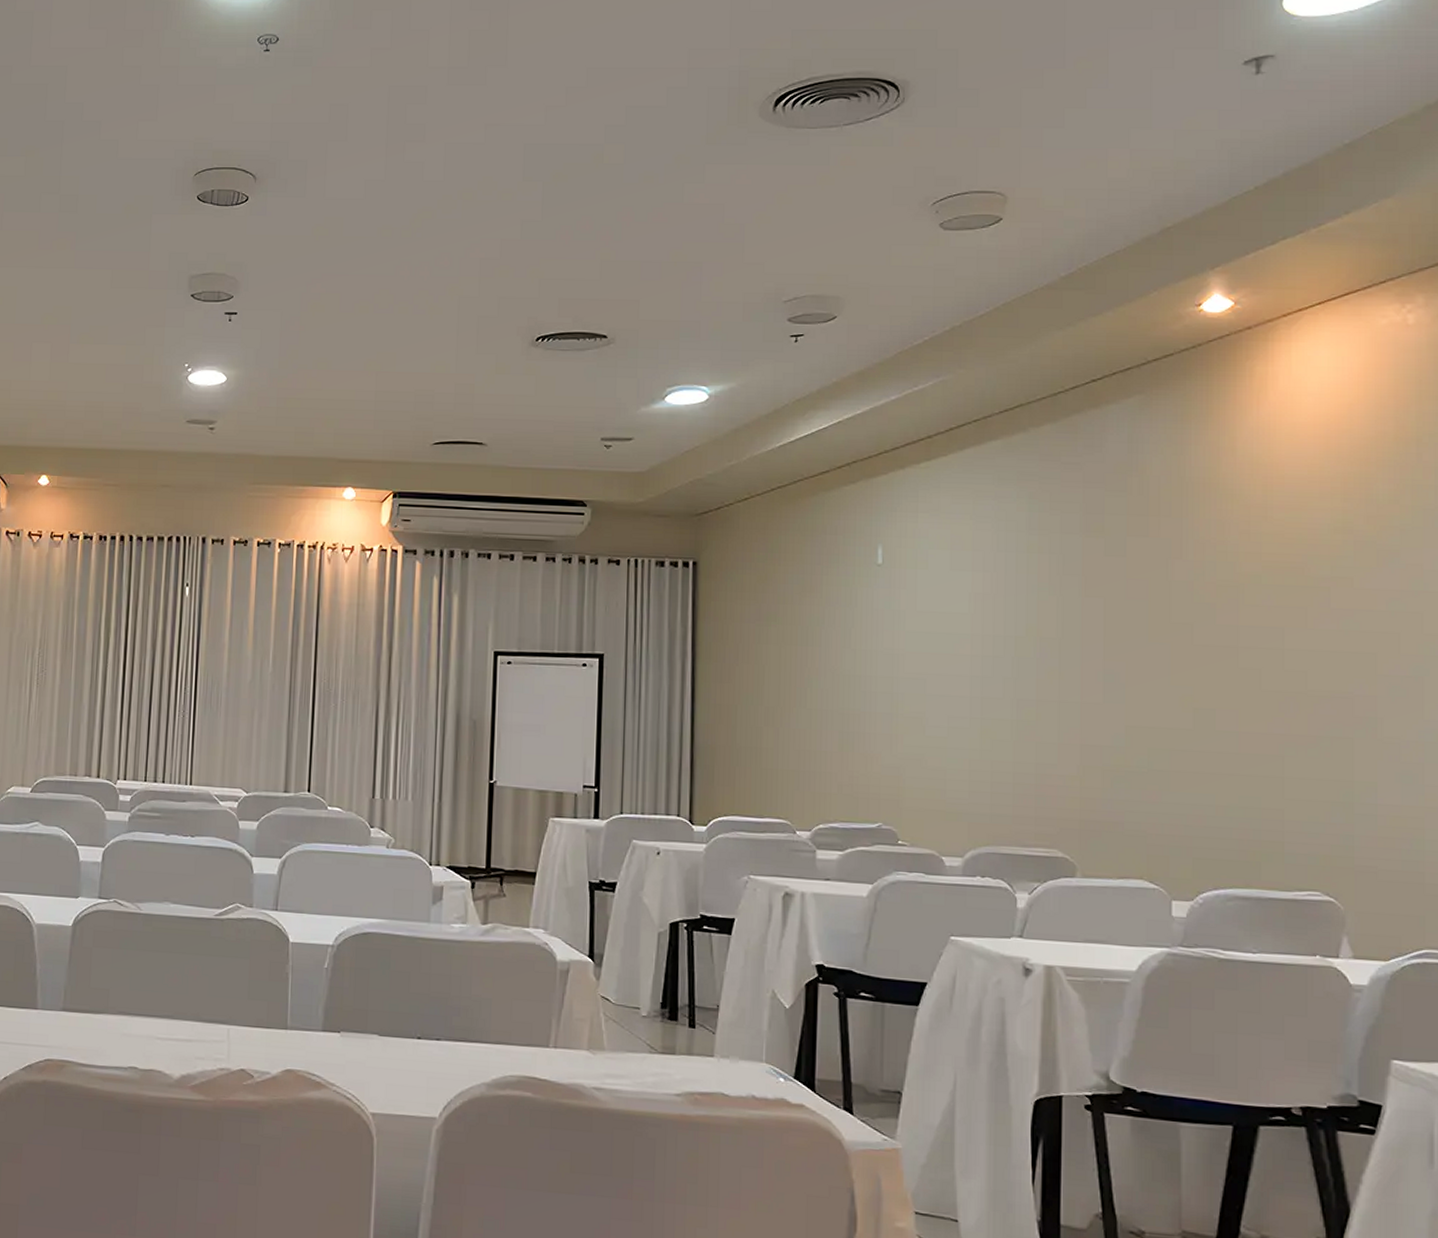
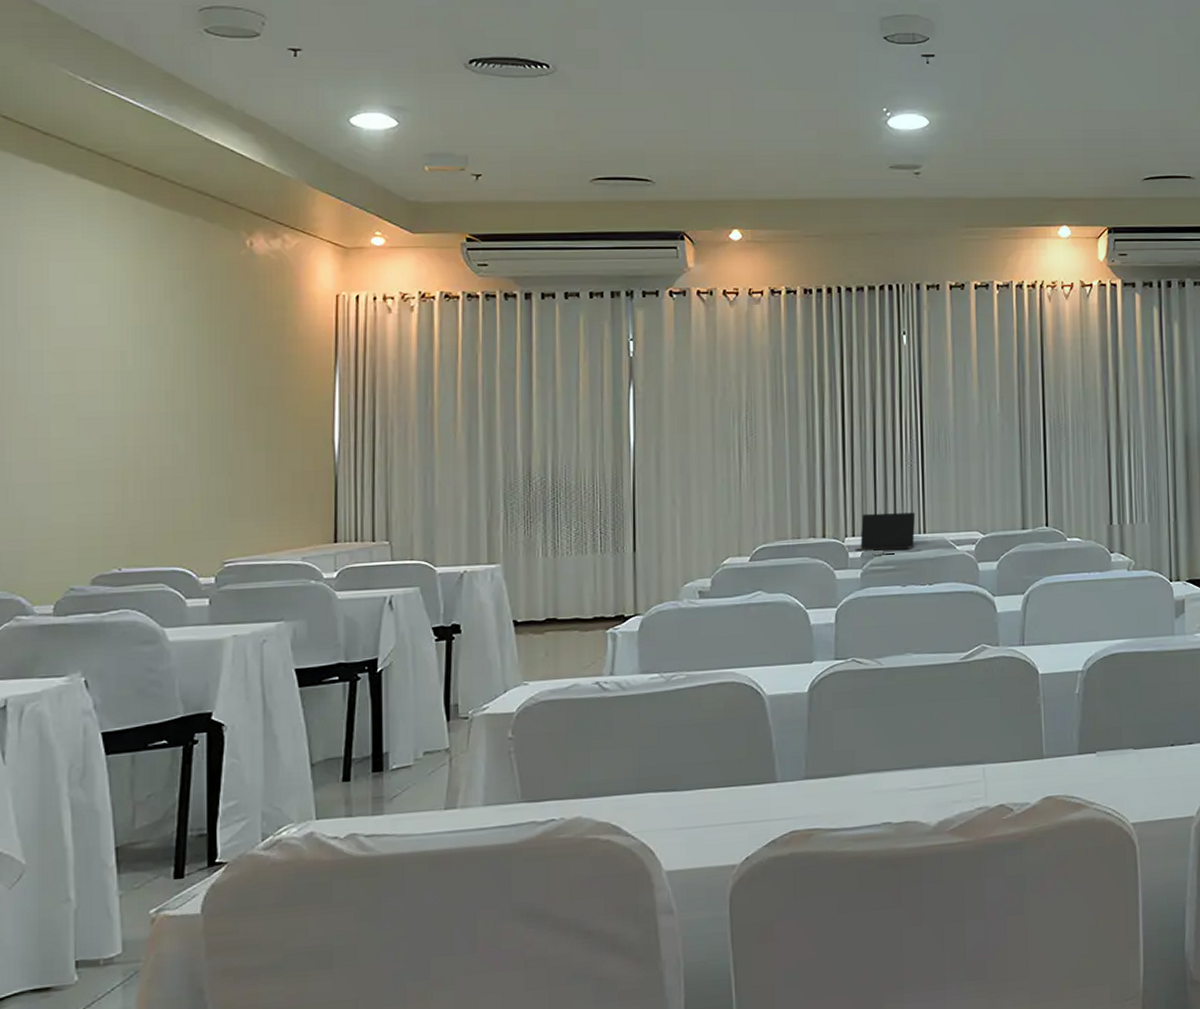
laptop: none [125,759,184,800] -> present [855,512,916,552]

